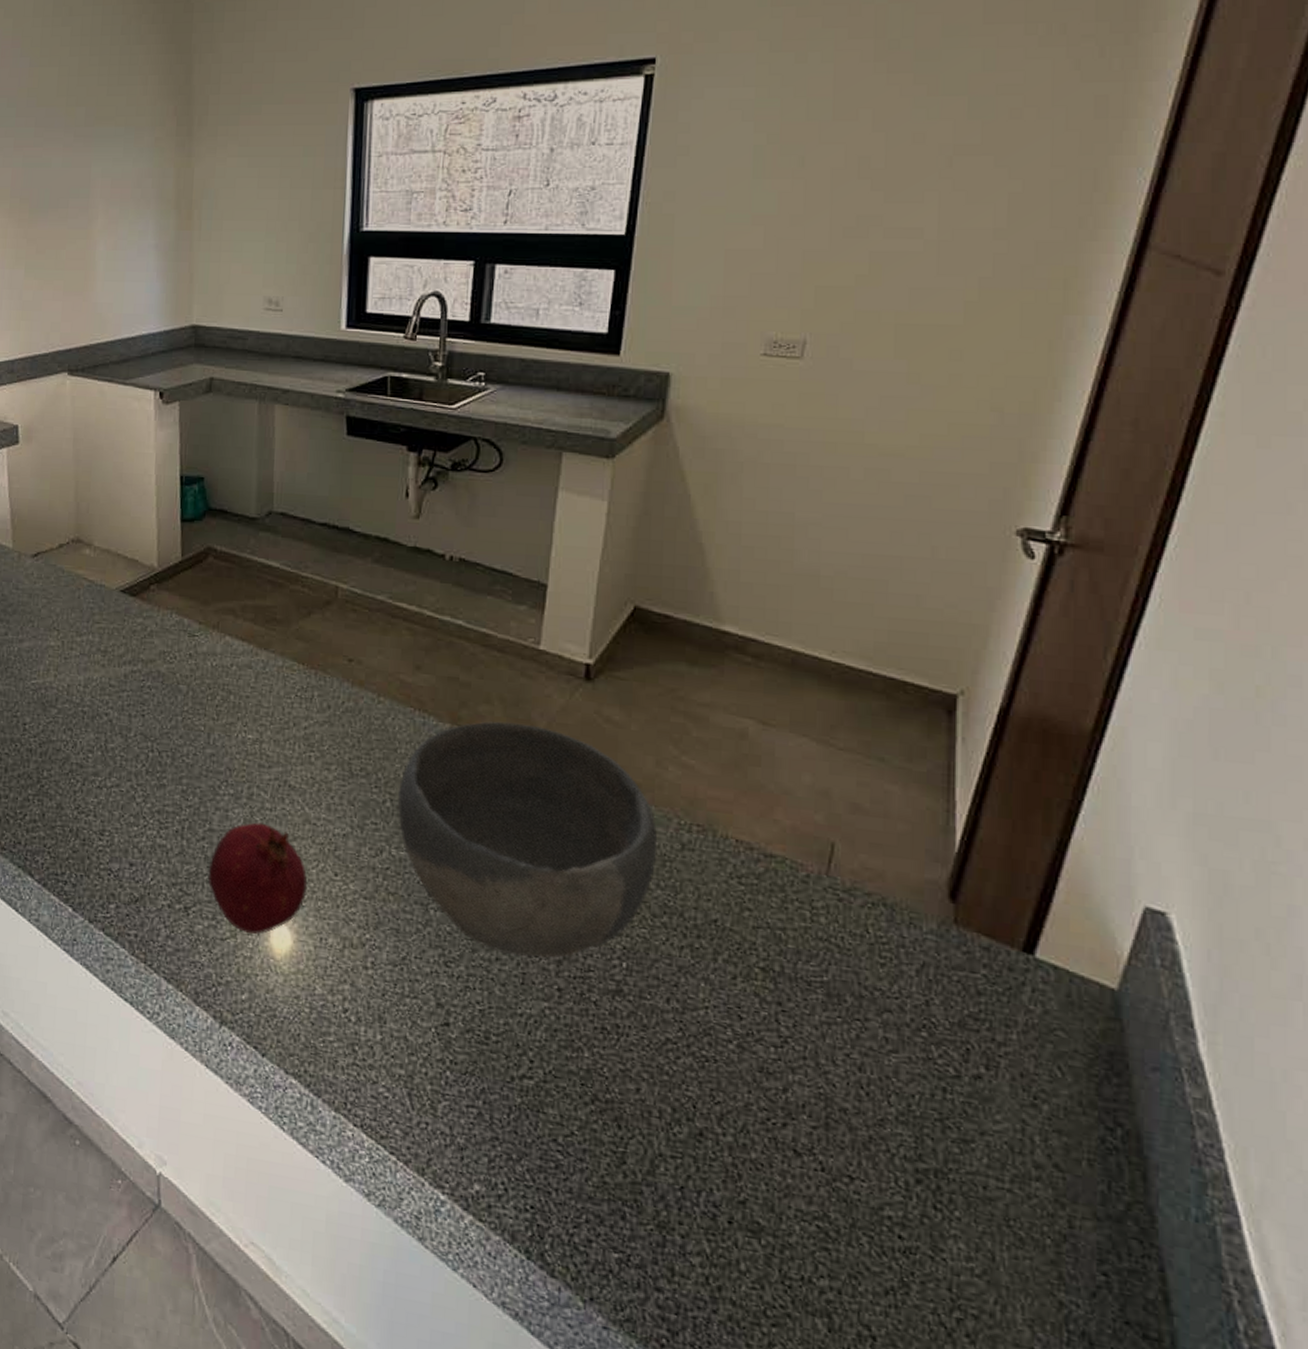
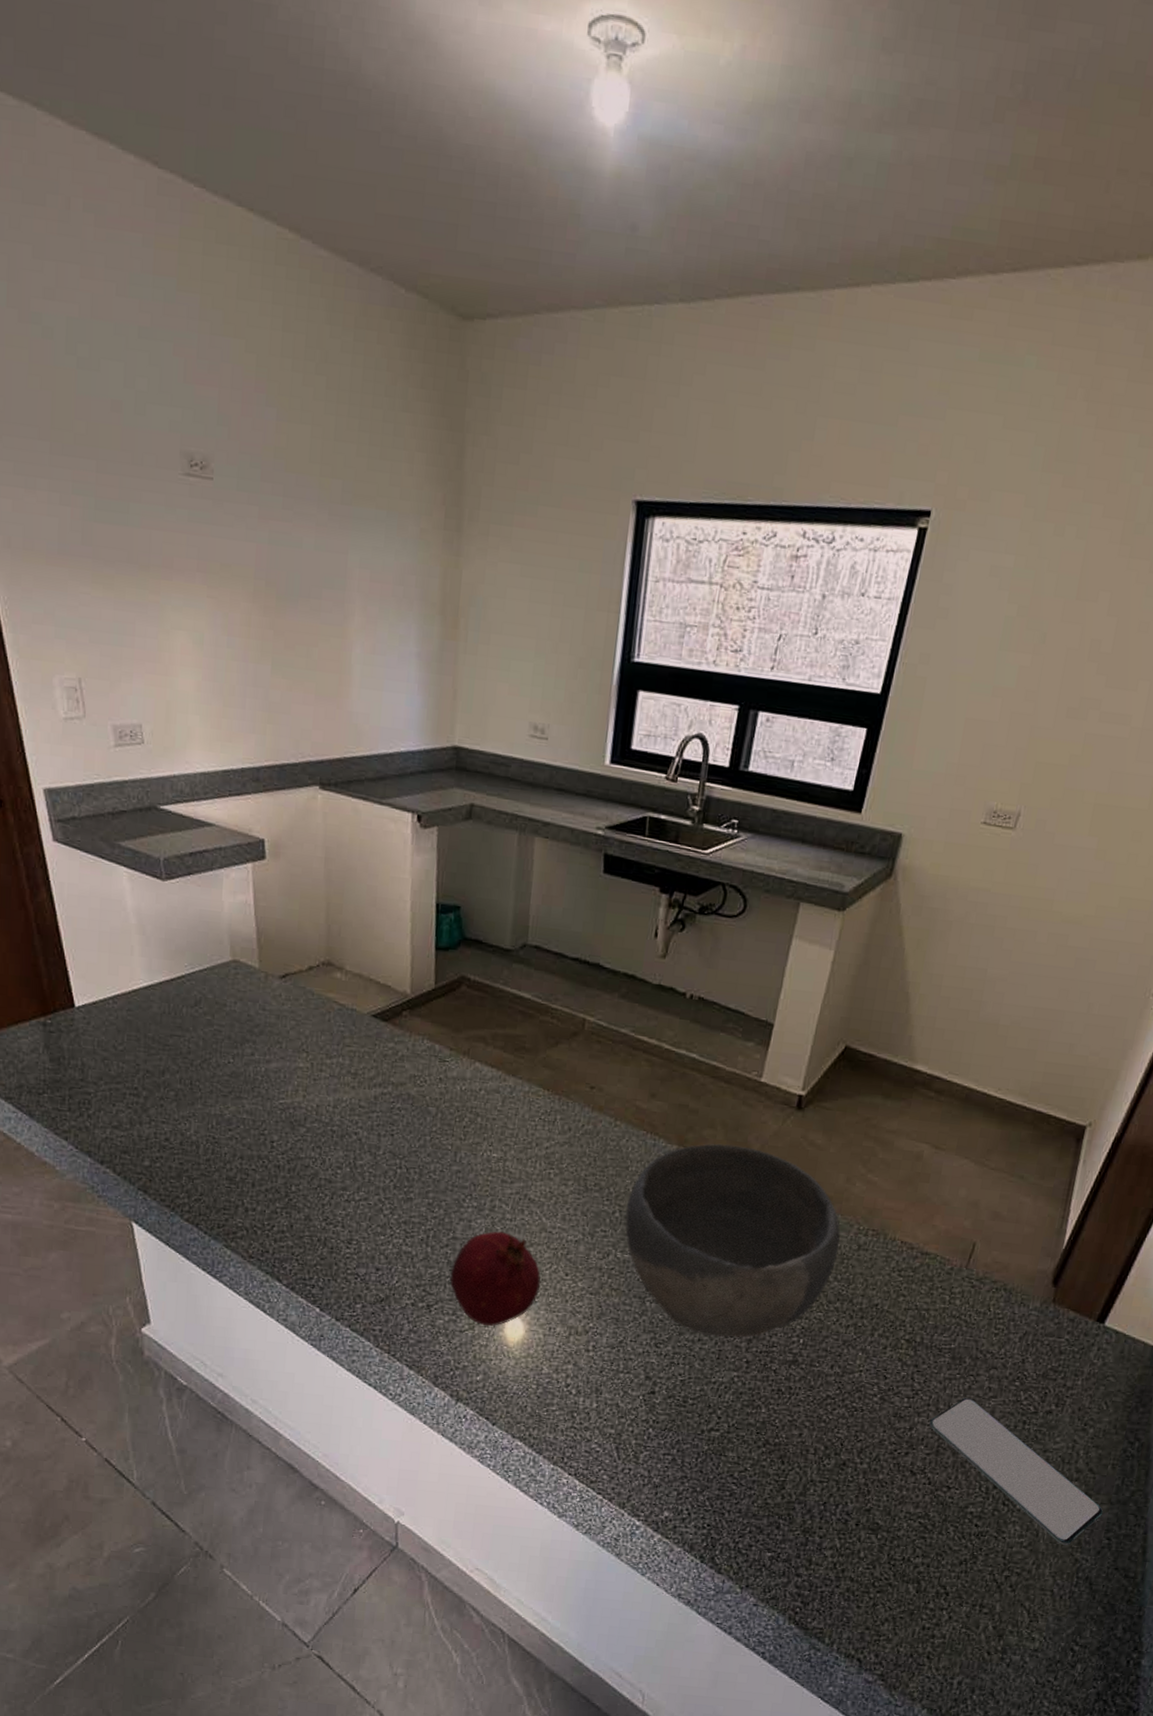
smartphone: none [809,1050,1089,1279] -> present [929,1397,1104,1545]

